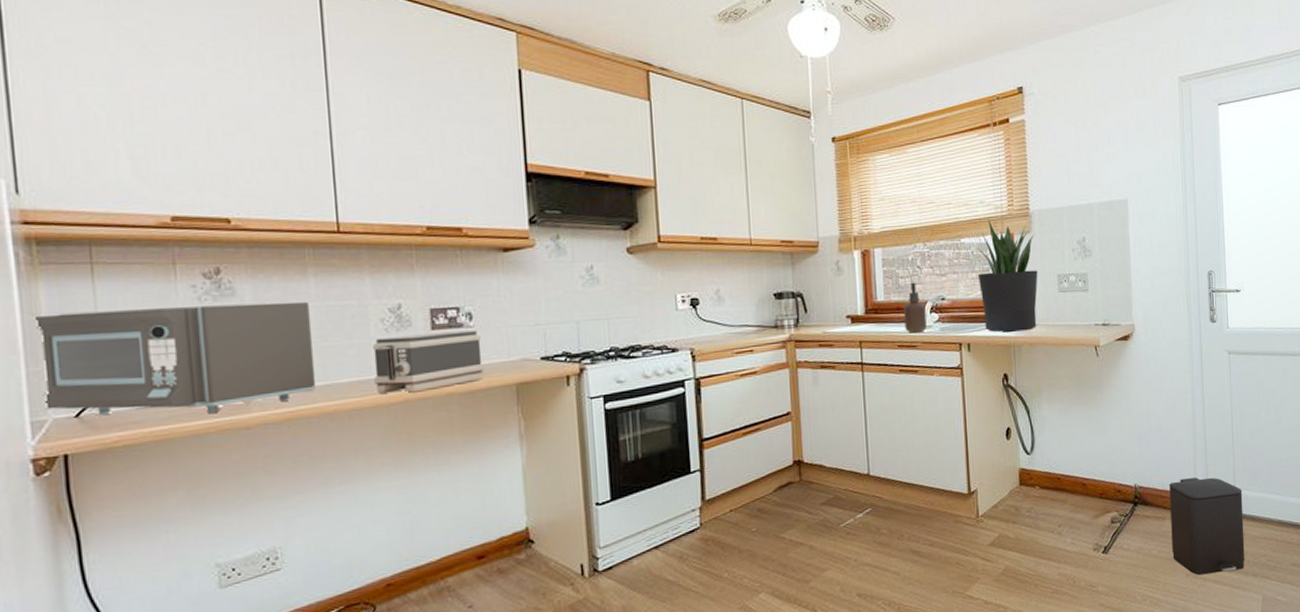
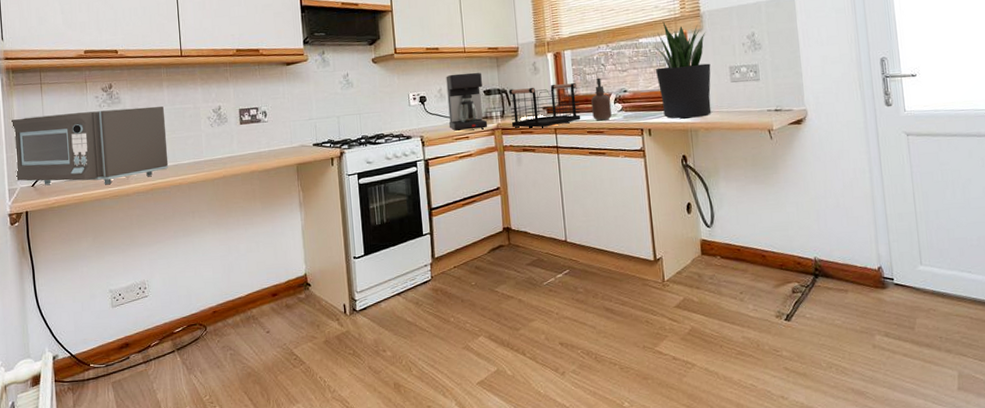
toaster: present [373,330,484,394] -> none [203,125,275,171]
coffee maker: none [725,270,778,344] -> present [446,72,488,132]
dish rack: none [805,288,891,340] -> present [508,83,581,128]
pedal bin: present [1169,477,1245,575] -> none [850,253,937,348]

